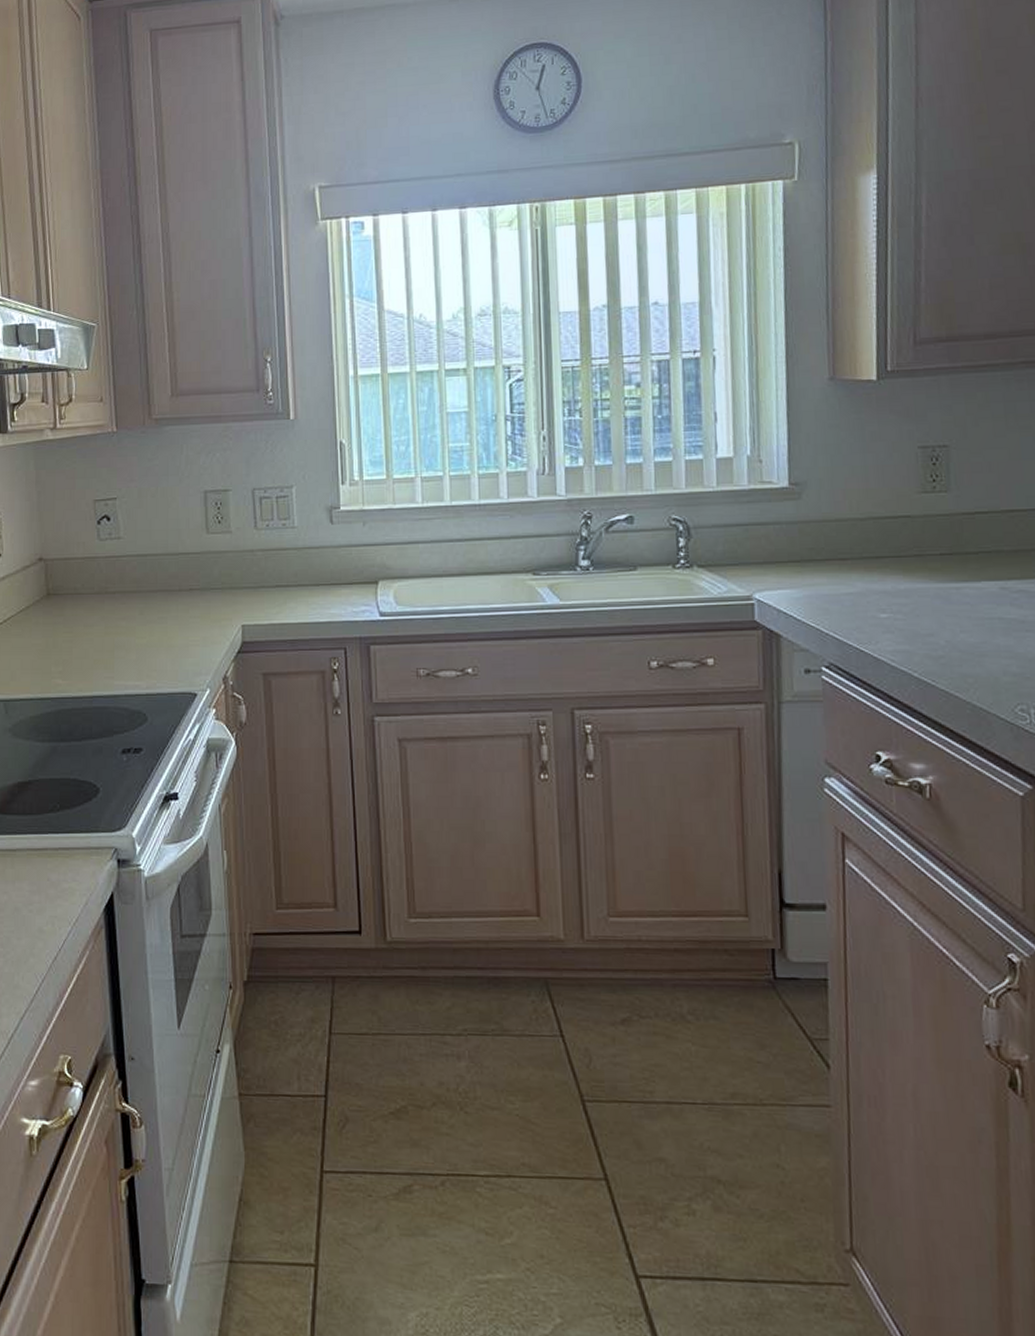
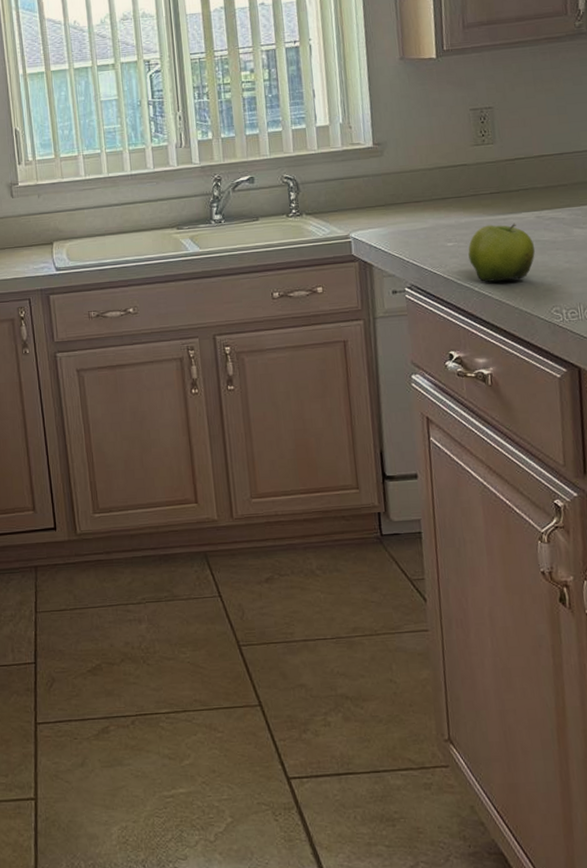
fruit: none [907,594,996,668] -> present [468,223,535,283]

